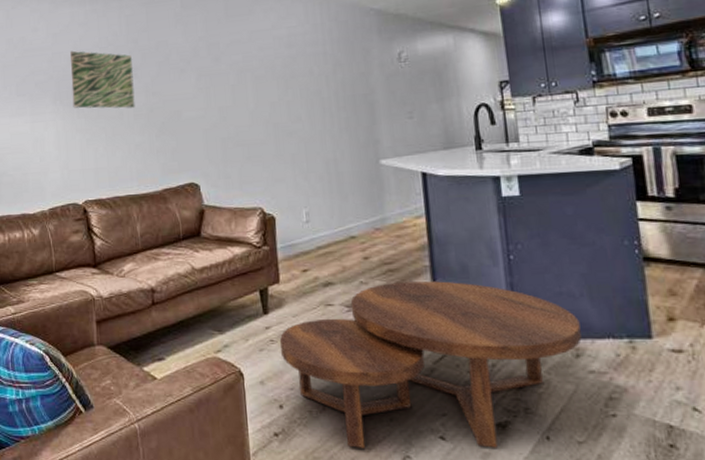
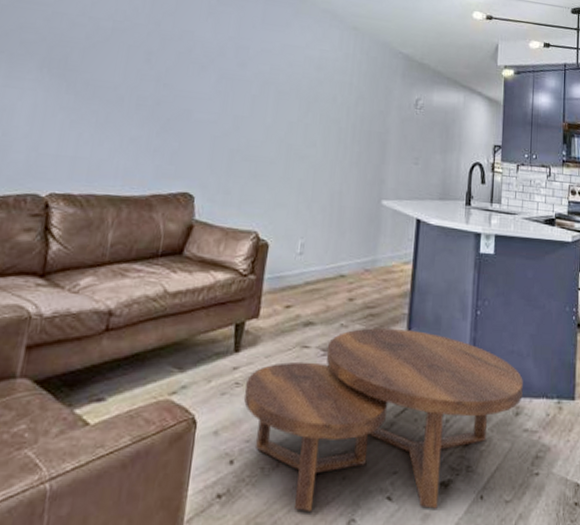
wall art: present [70,50,135,109] -> none [63,14,150,96]

